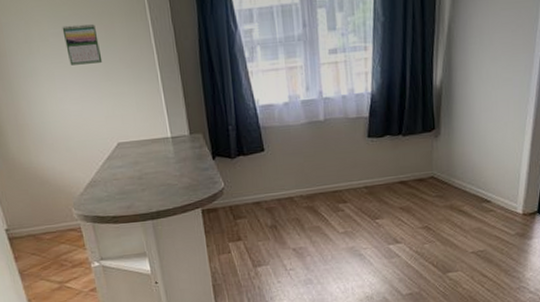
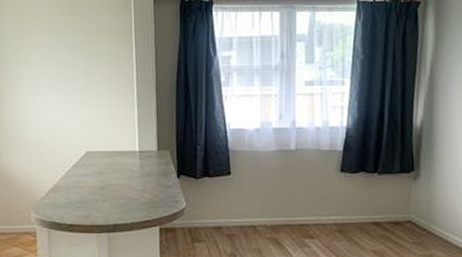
calendar: present [62,24,103,66] -> none [52,39,85,75]

